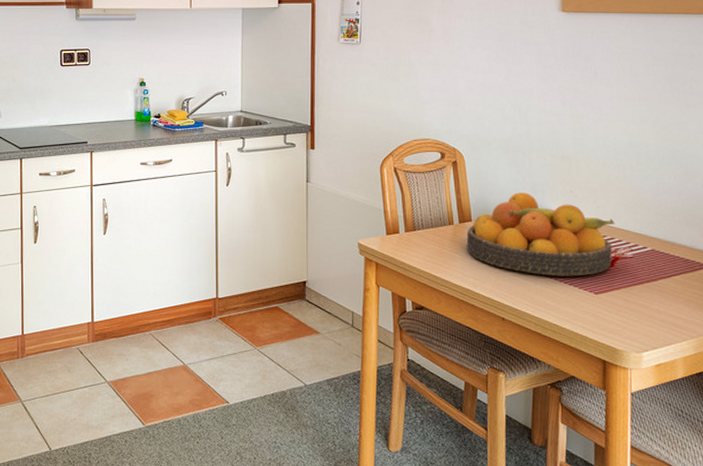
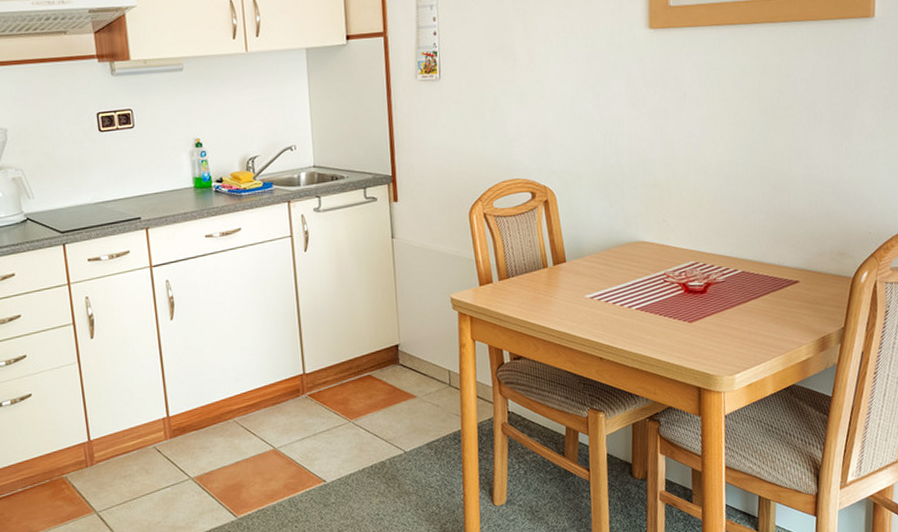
fruit bowl: present [466,192,616,277] -> none [561,226,707,310]

